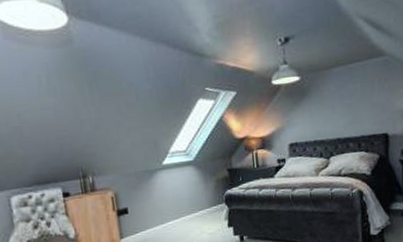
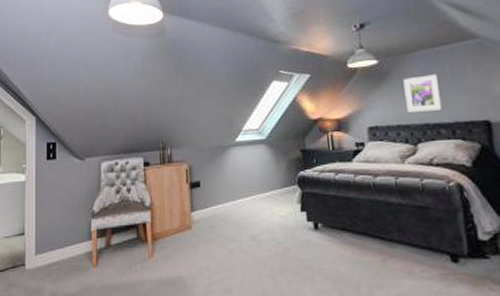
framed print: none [321,91,352,128] -> present [403,74,442,113]

